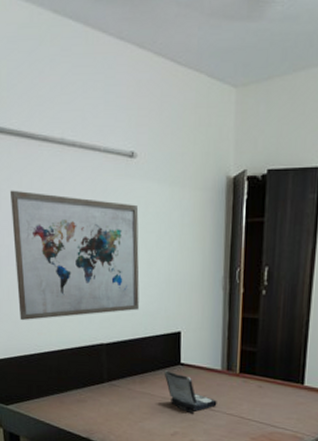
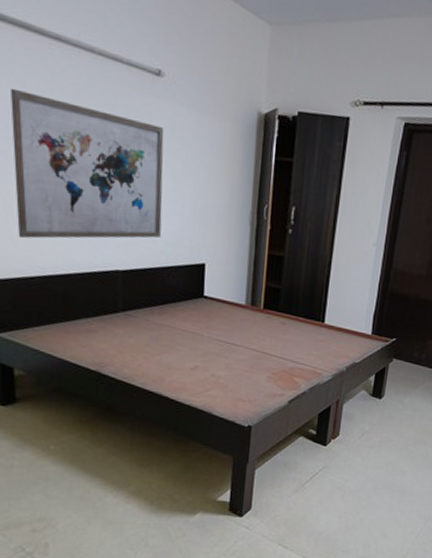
laptop: present [164,370,217,413] -> none [185,302,240,347]

